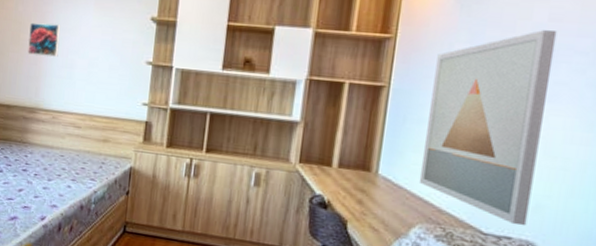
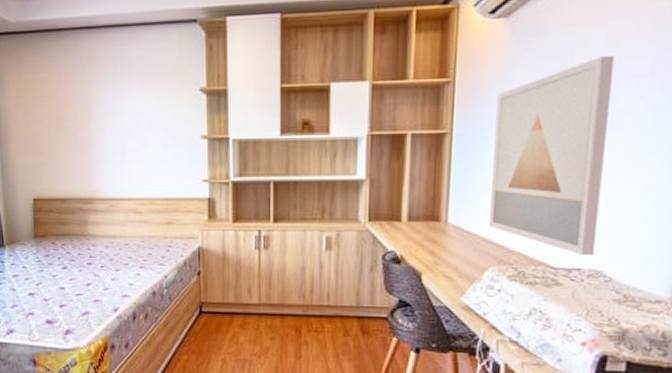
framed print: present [27,22,61,57] -> none [72,107,107,144]

